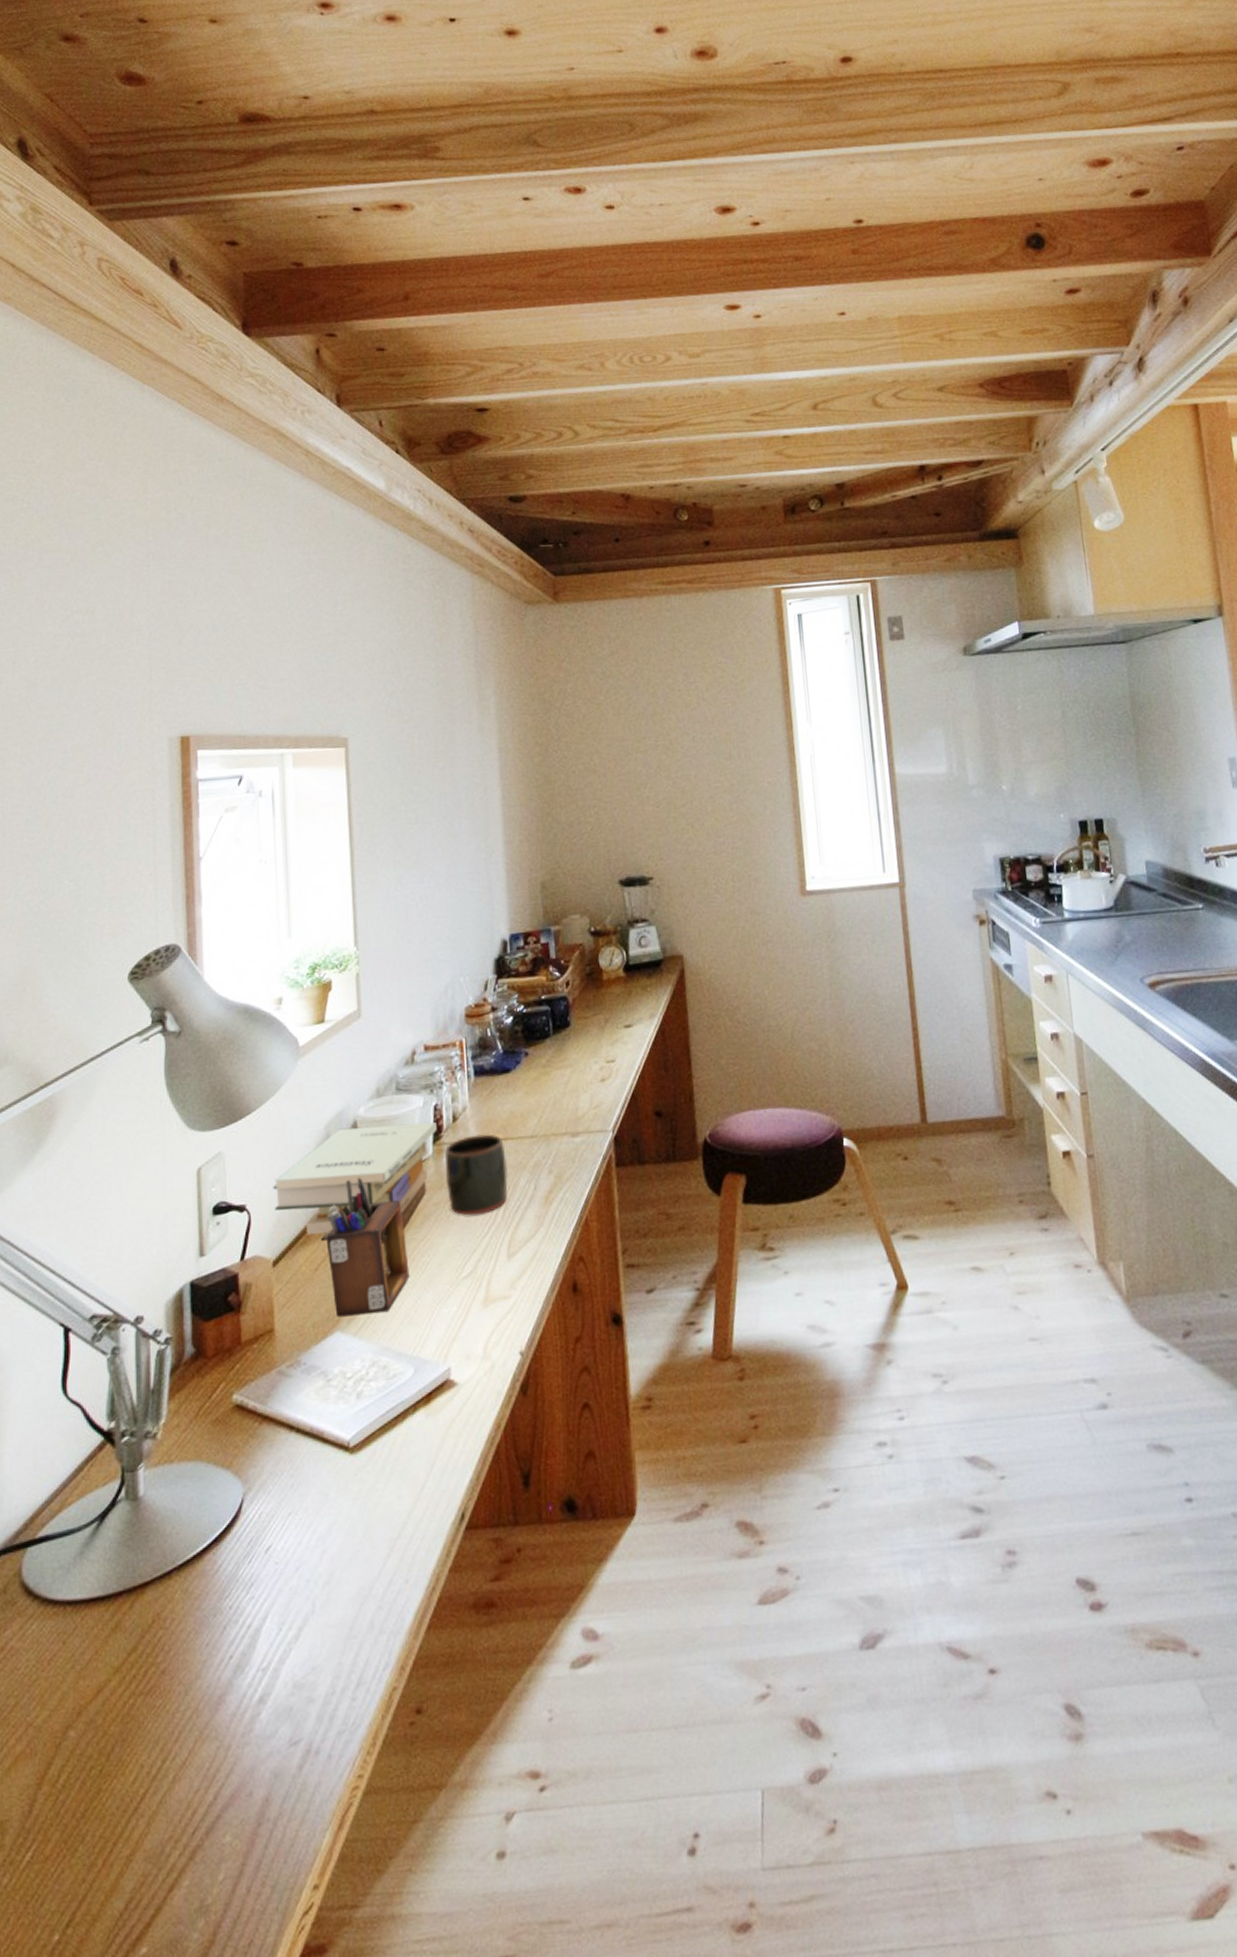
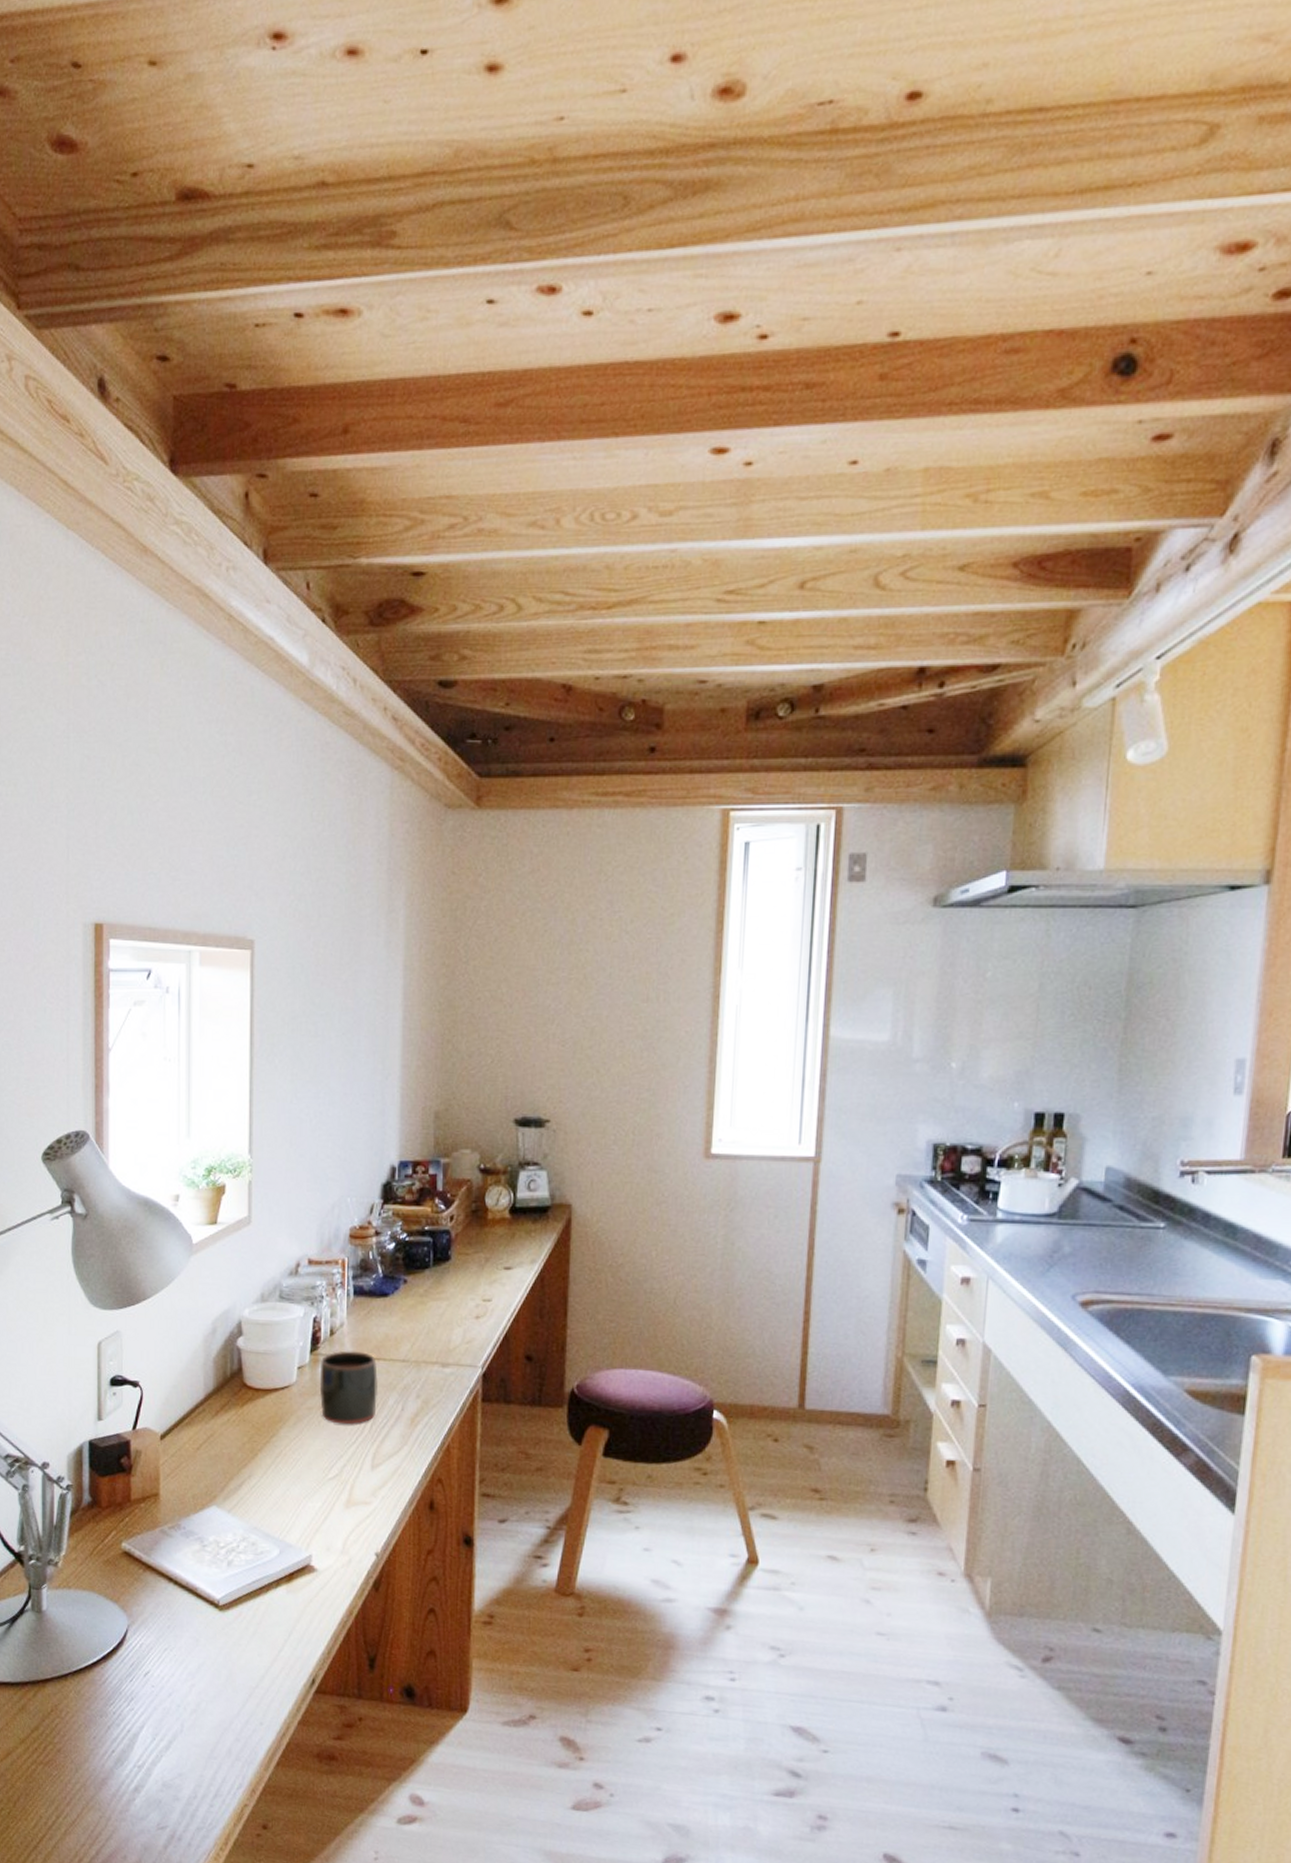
books: present [273,1121,437,1241] -> none [163,1326,315,1427]
desk organizer: present [326,1177,410,1318] -> none [208,1373,281,1496]

